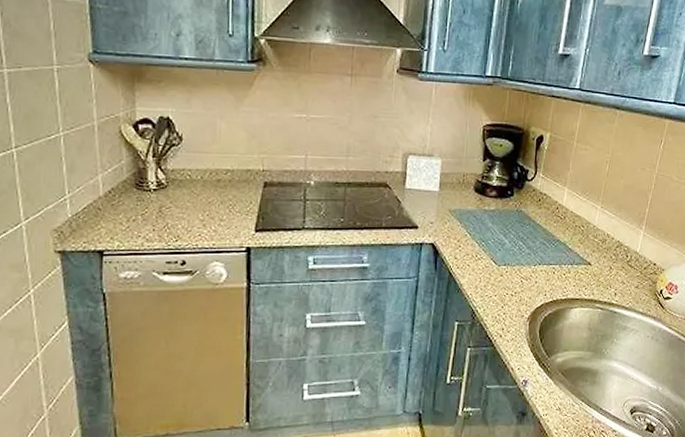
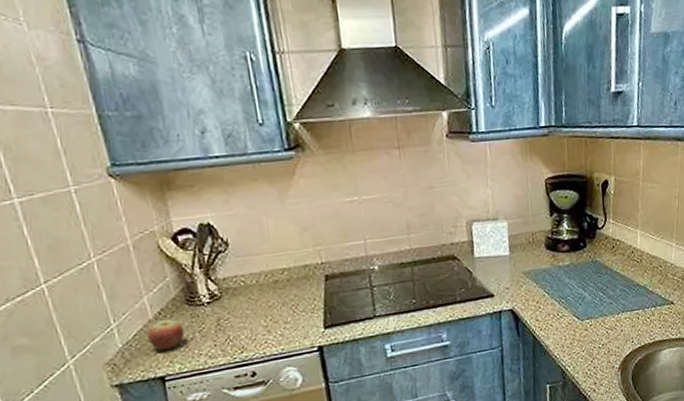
apple: none [95,198,129,226] -> present [147,318,185,350]

